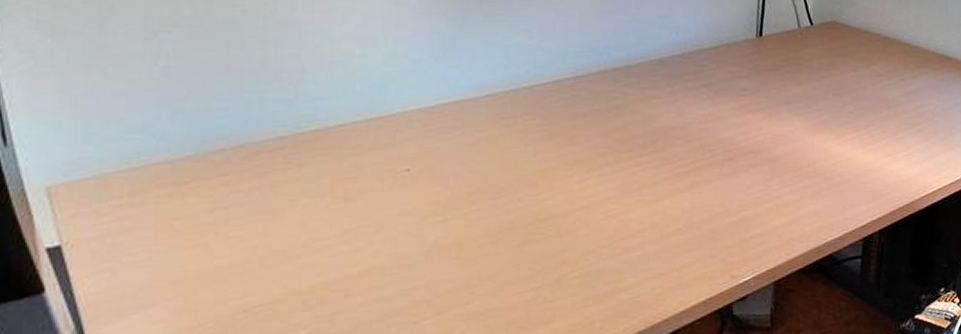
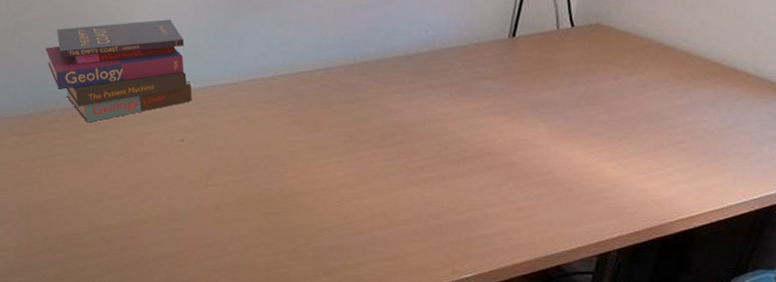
books: none [207,31,418,161] -> present [45,19,192,123]

